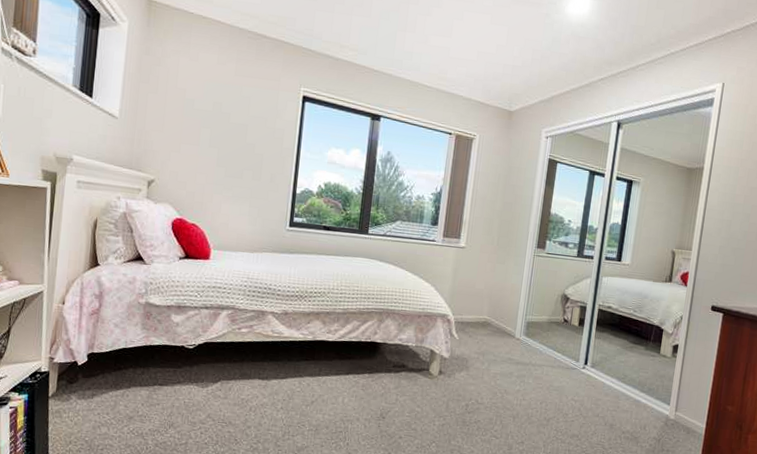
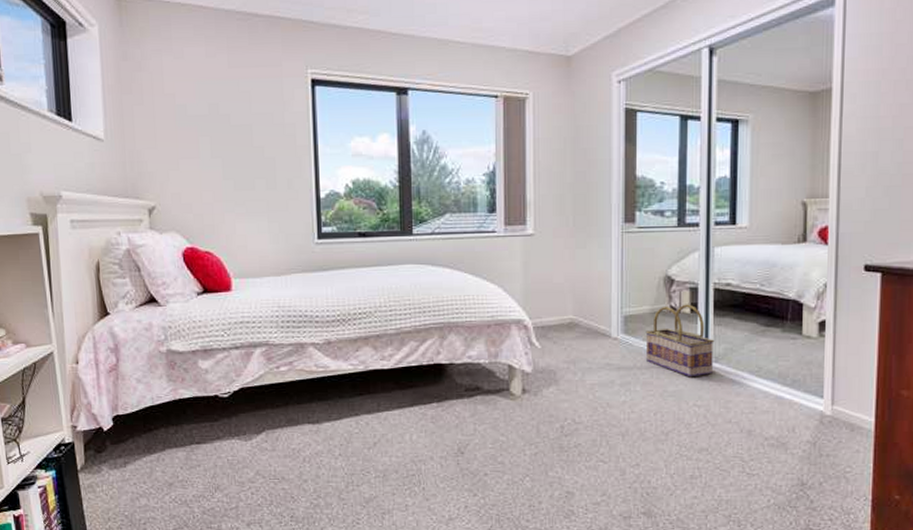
basket: none [540,318,594,378] -> present [645,304,715,377]

